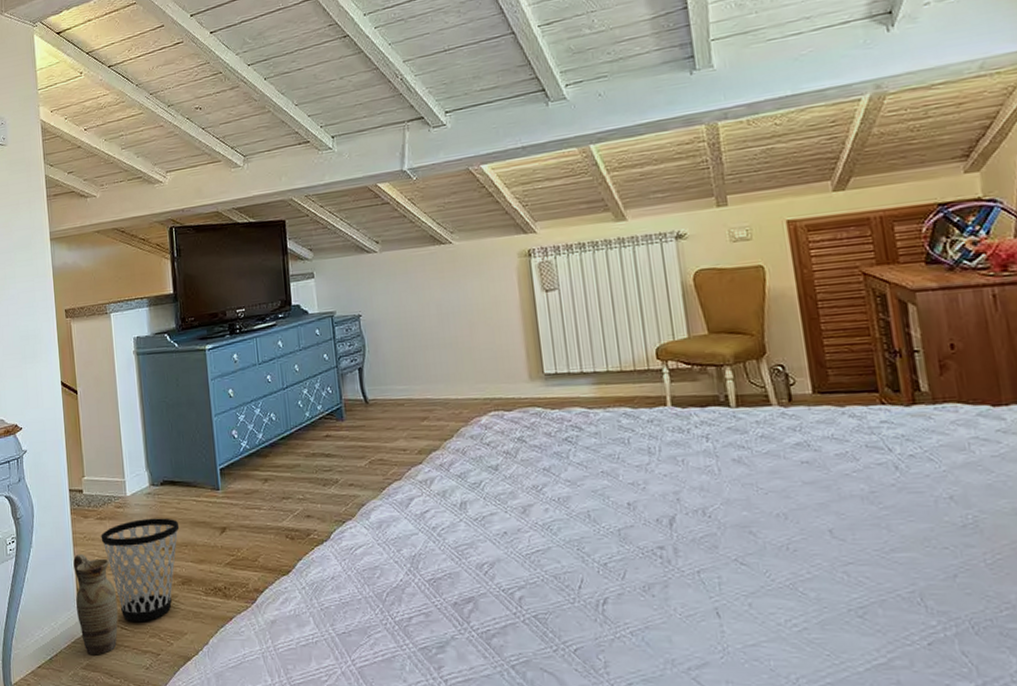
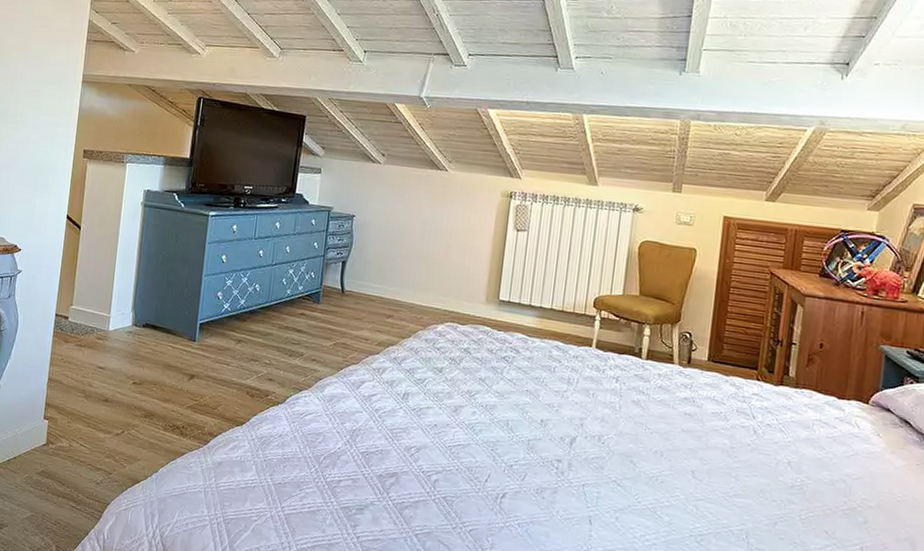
ceramic jug: present [73,553,118,656] -> none [41,372,82,465]
wastebasket: present [101,518,180,621] -> none [77,353,153,443]

